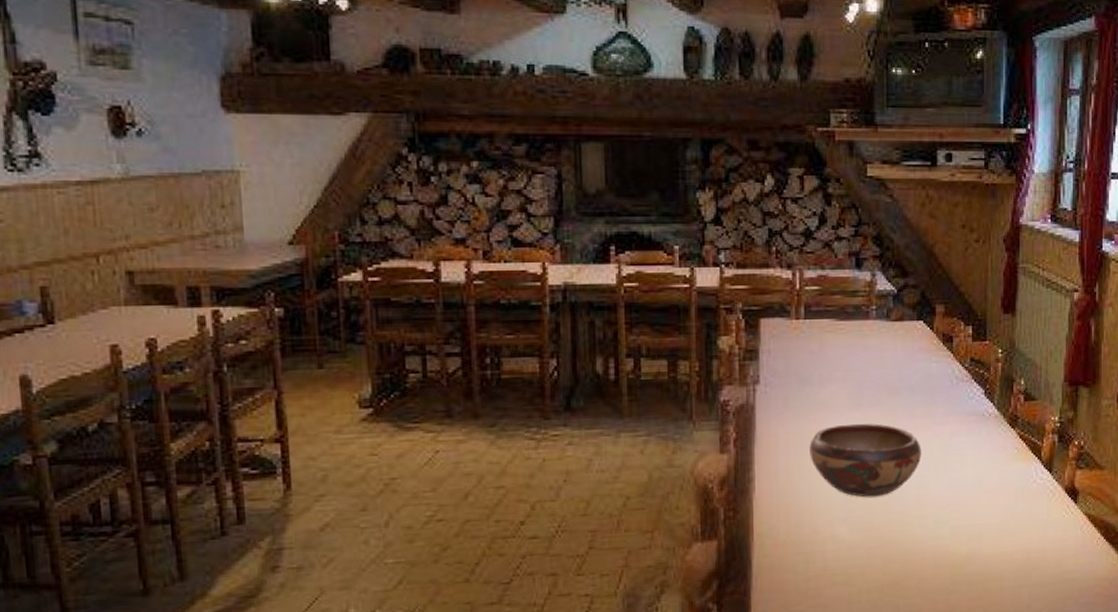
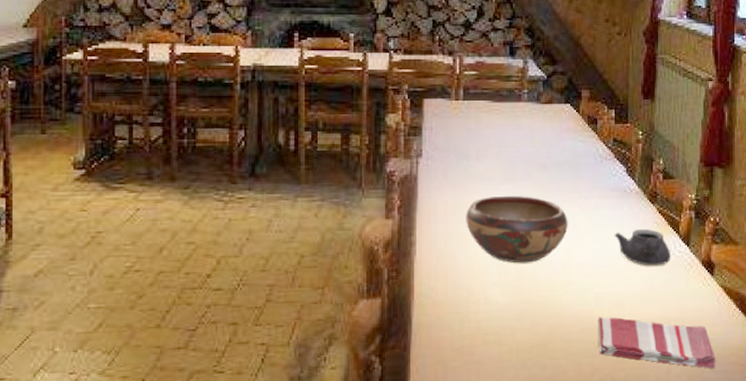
dish towel: none [954,551,1079,602] -> present [598,317,716,369]
teapot: none [971,455,1033,495] -> present [614,228,671,266]

